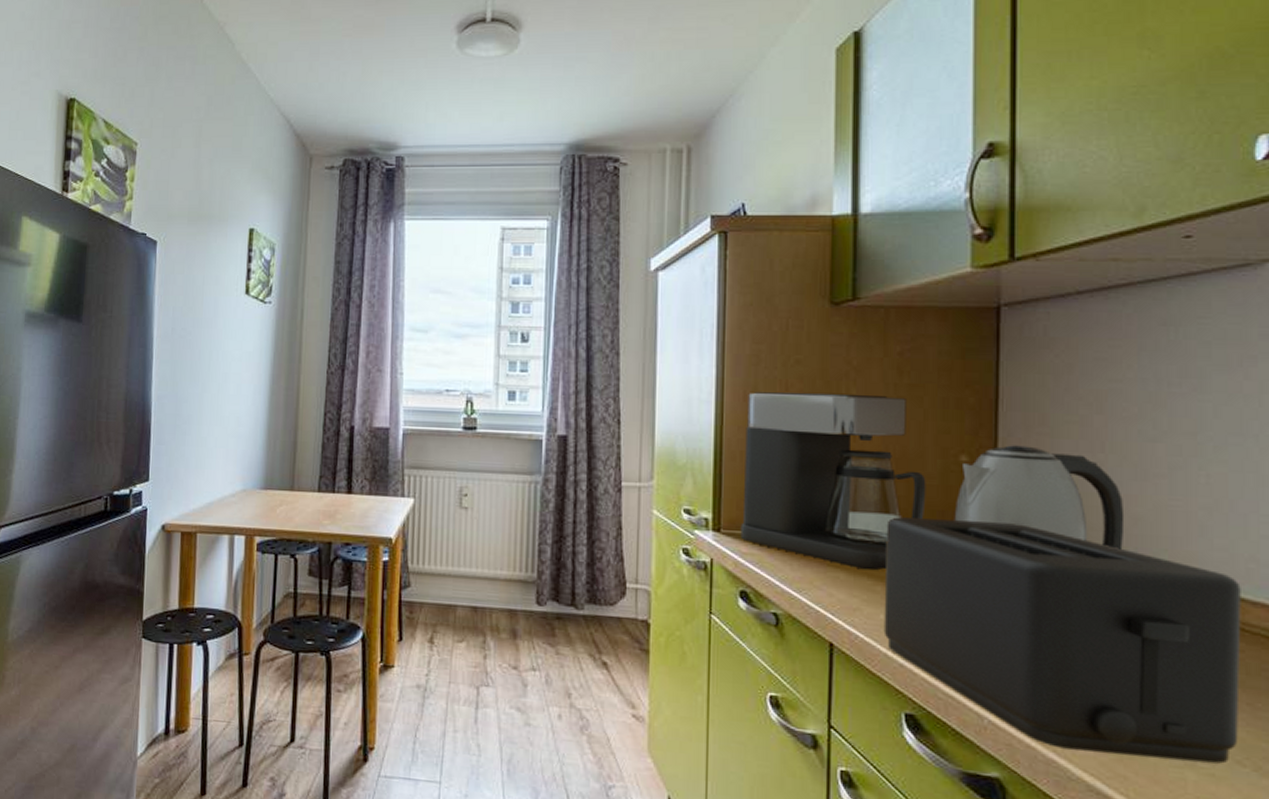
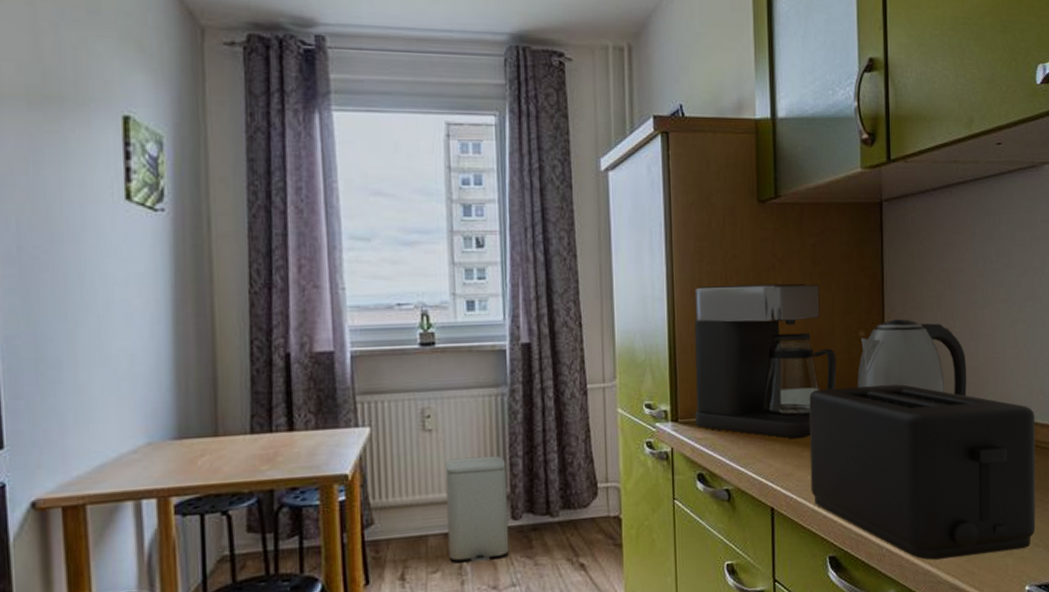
pedal bin: none [474,537,535,641] -> present [445,455,509,563]

